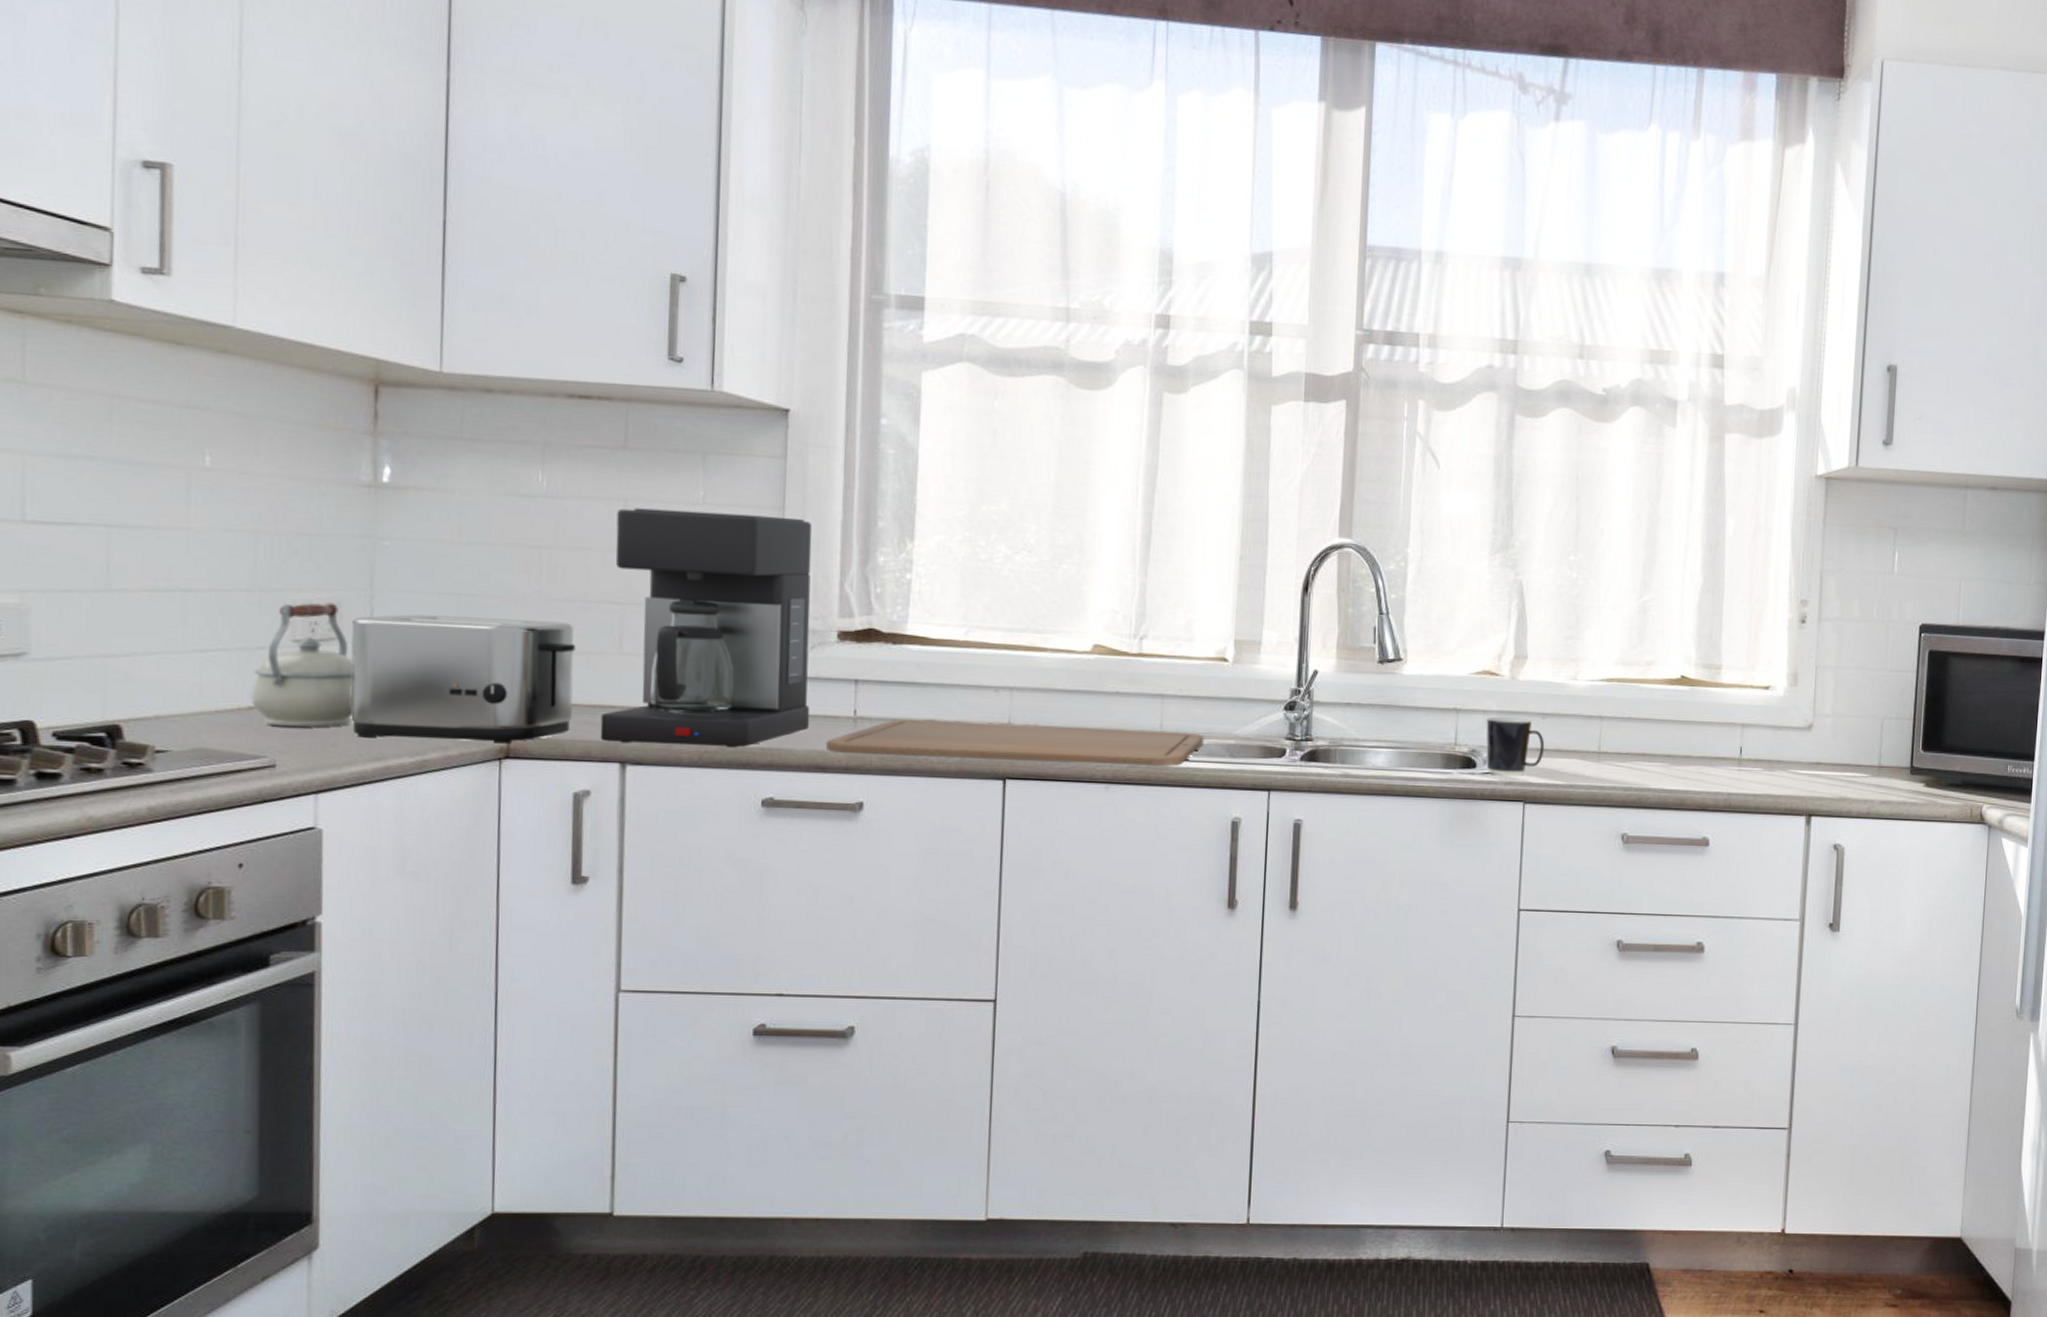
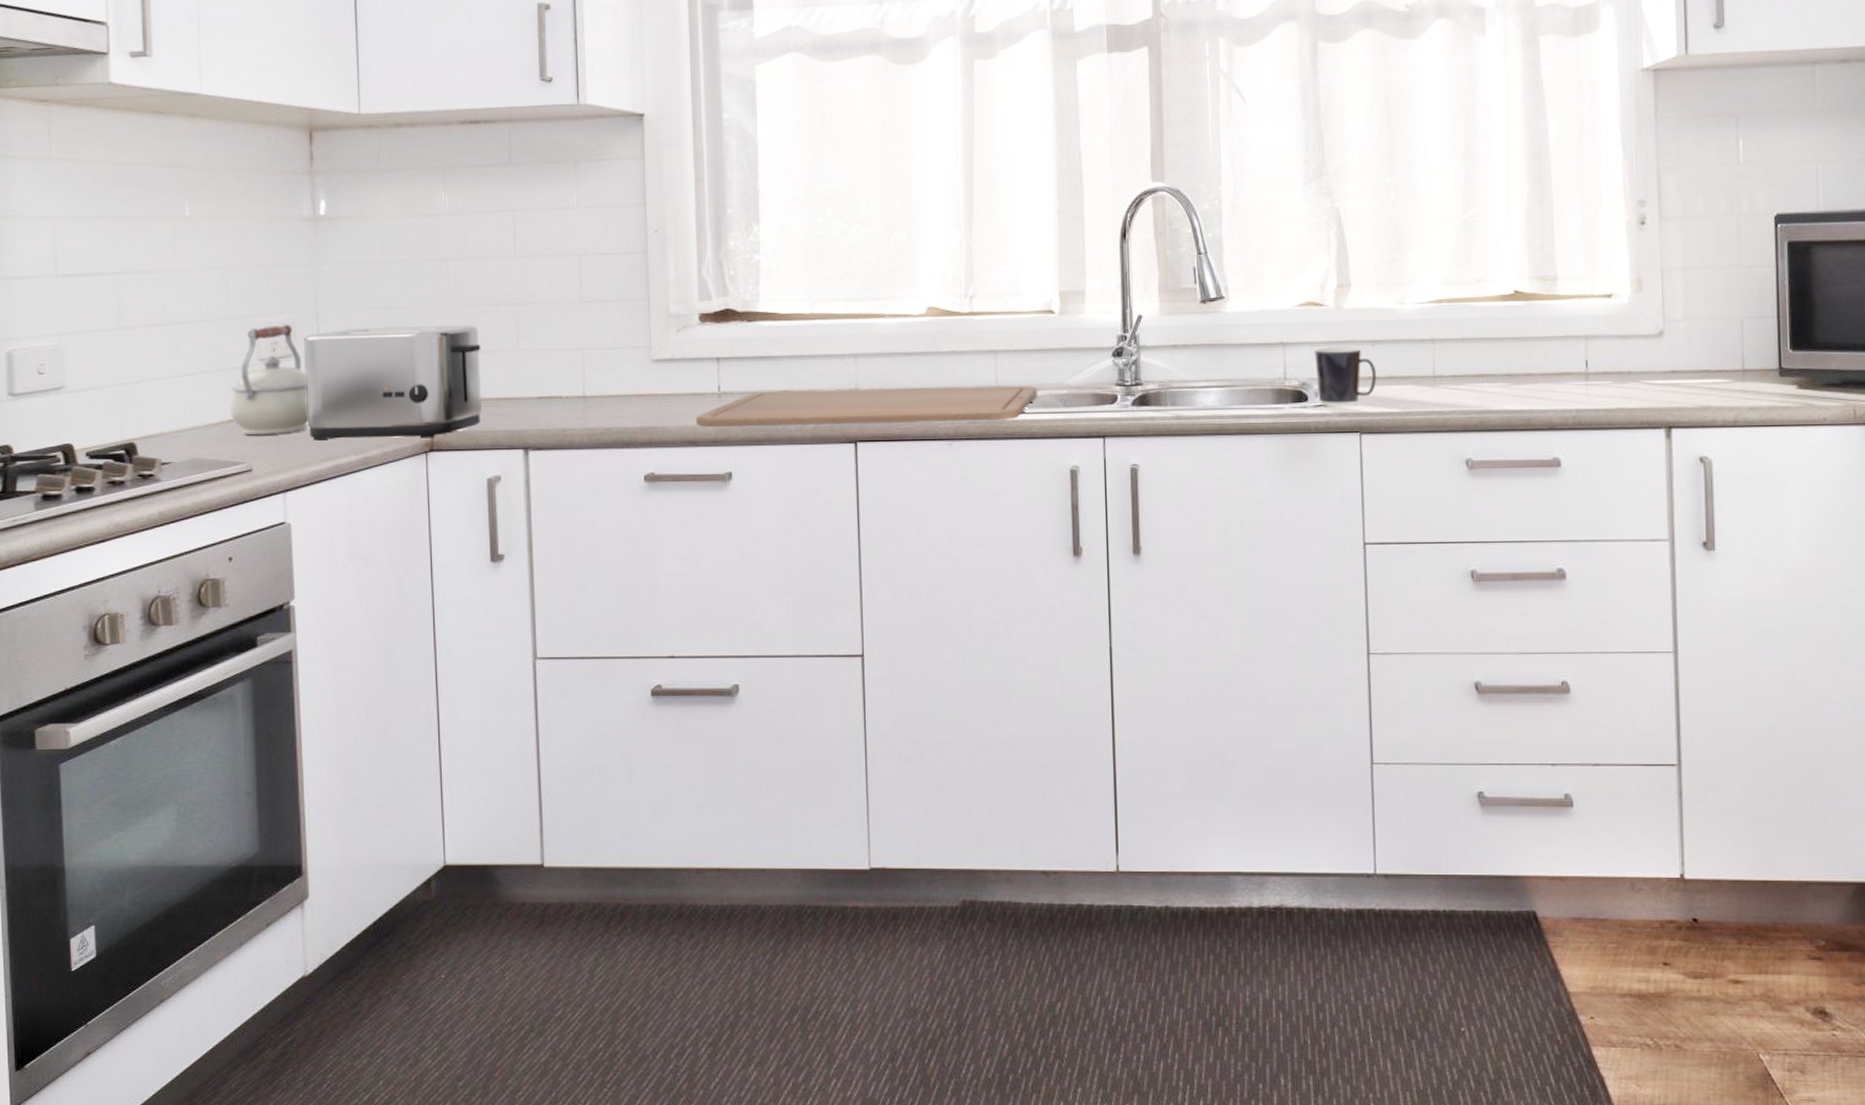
coffee maker: present [600,508,812,748] -> none [505,212,681,431]

